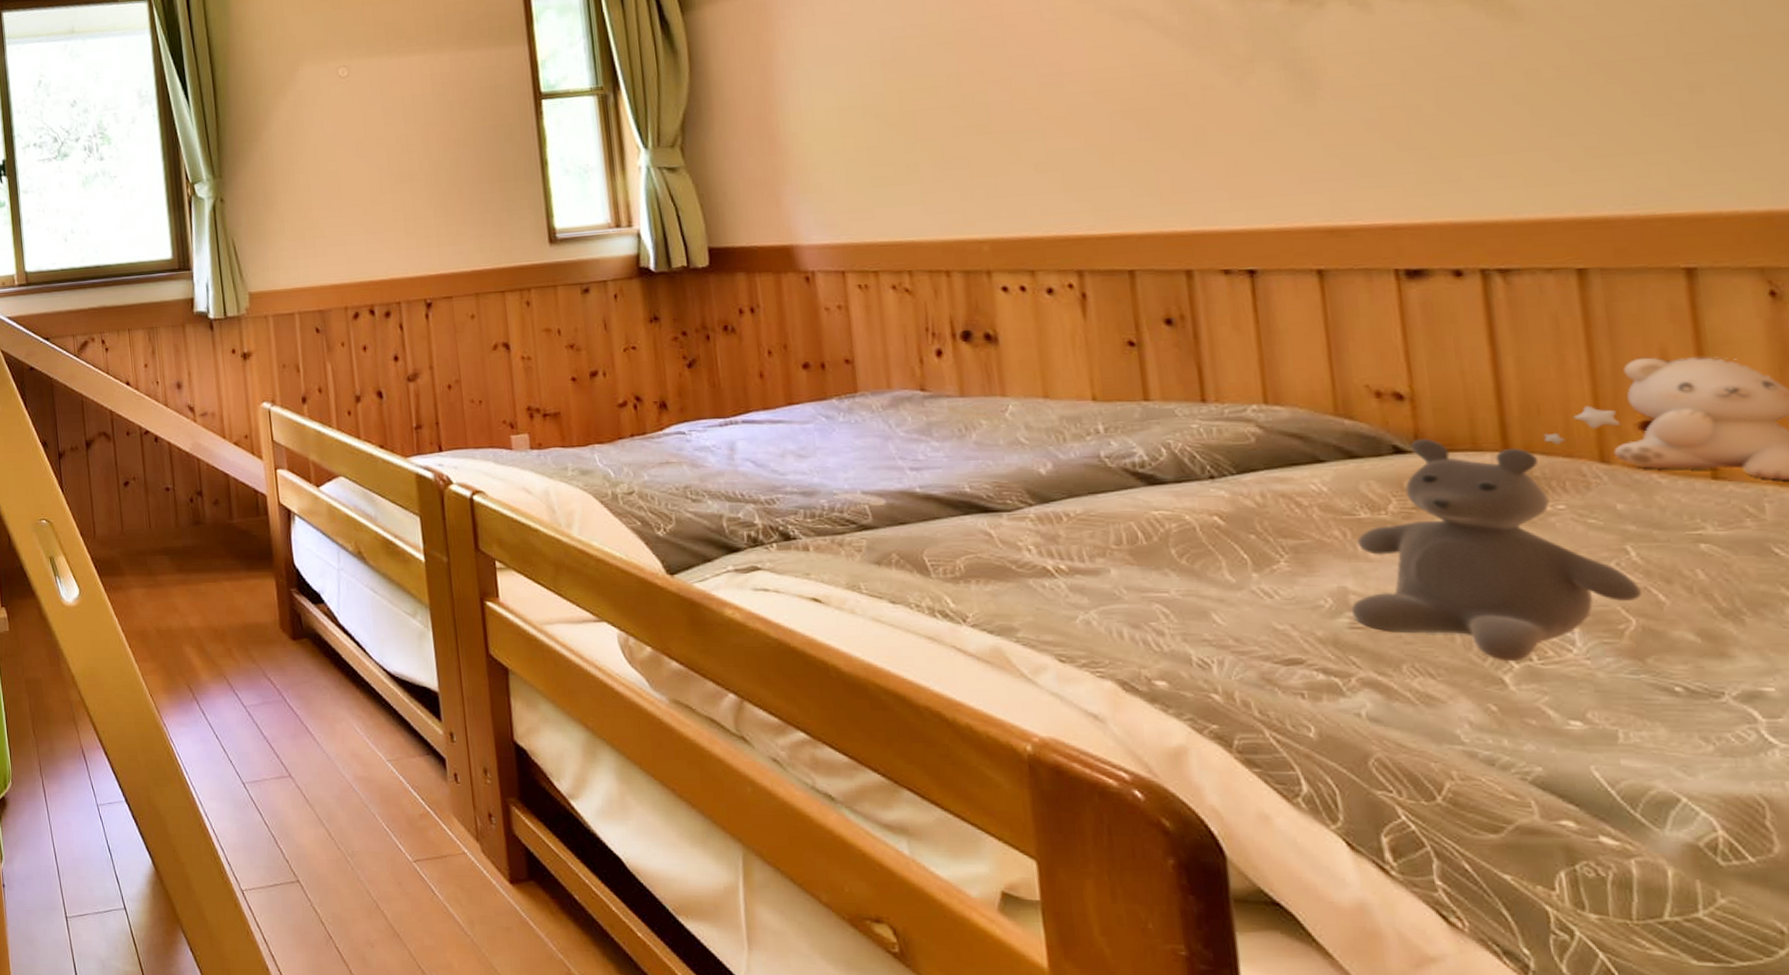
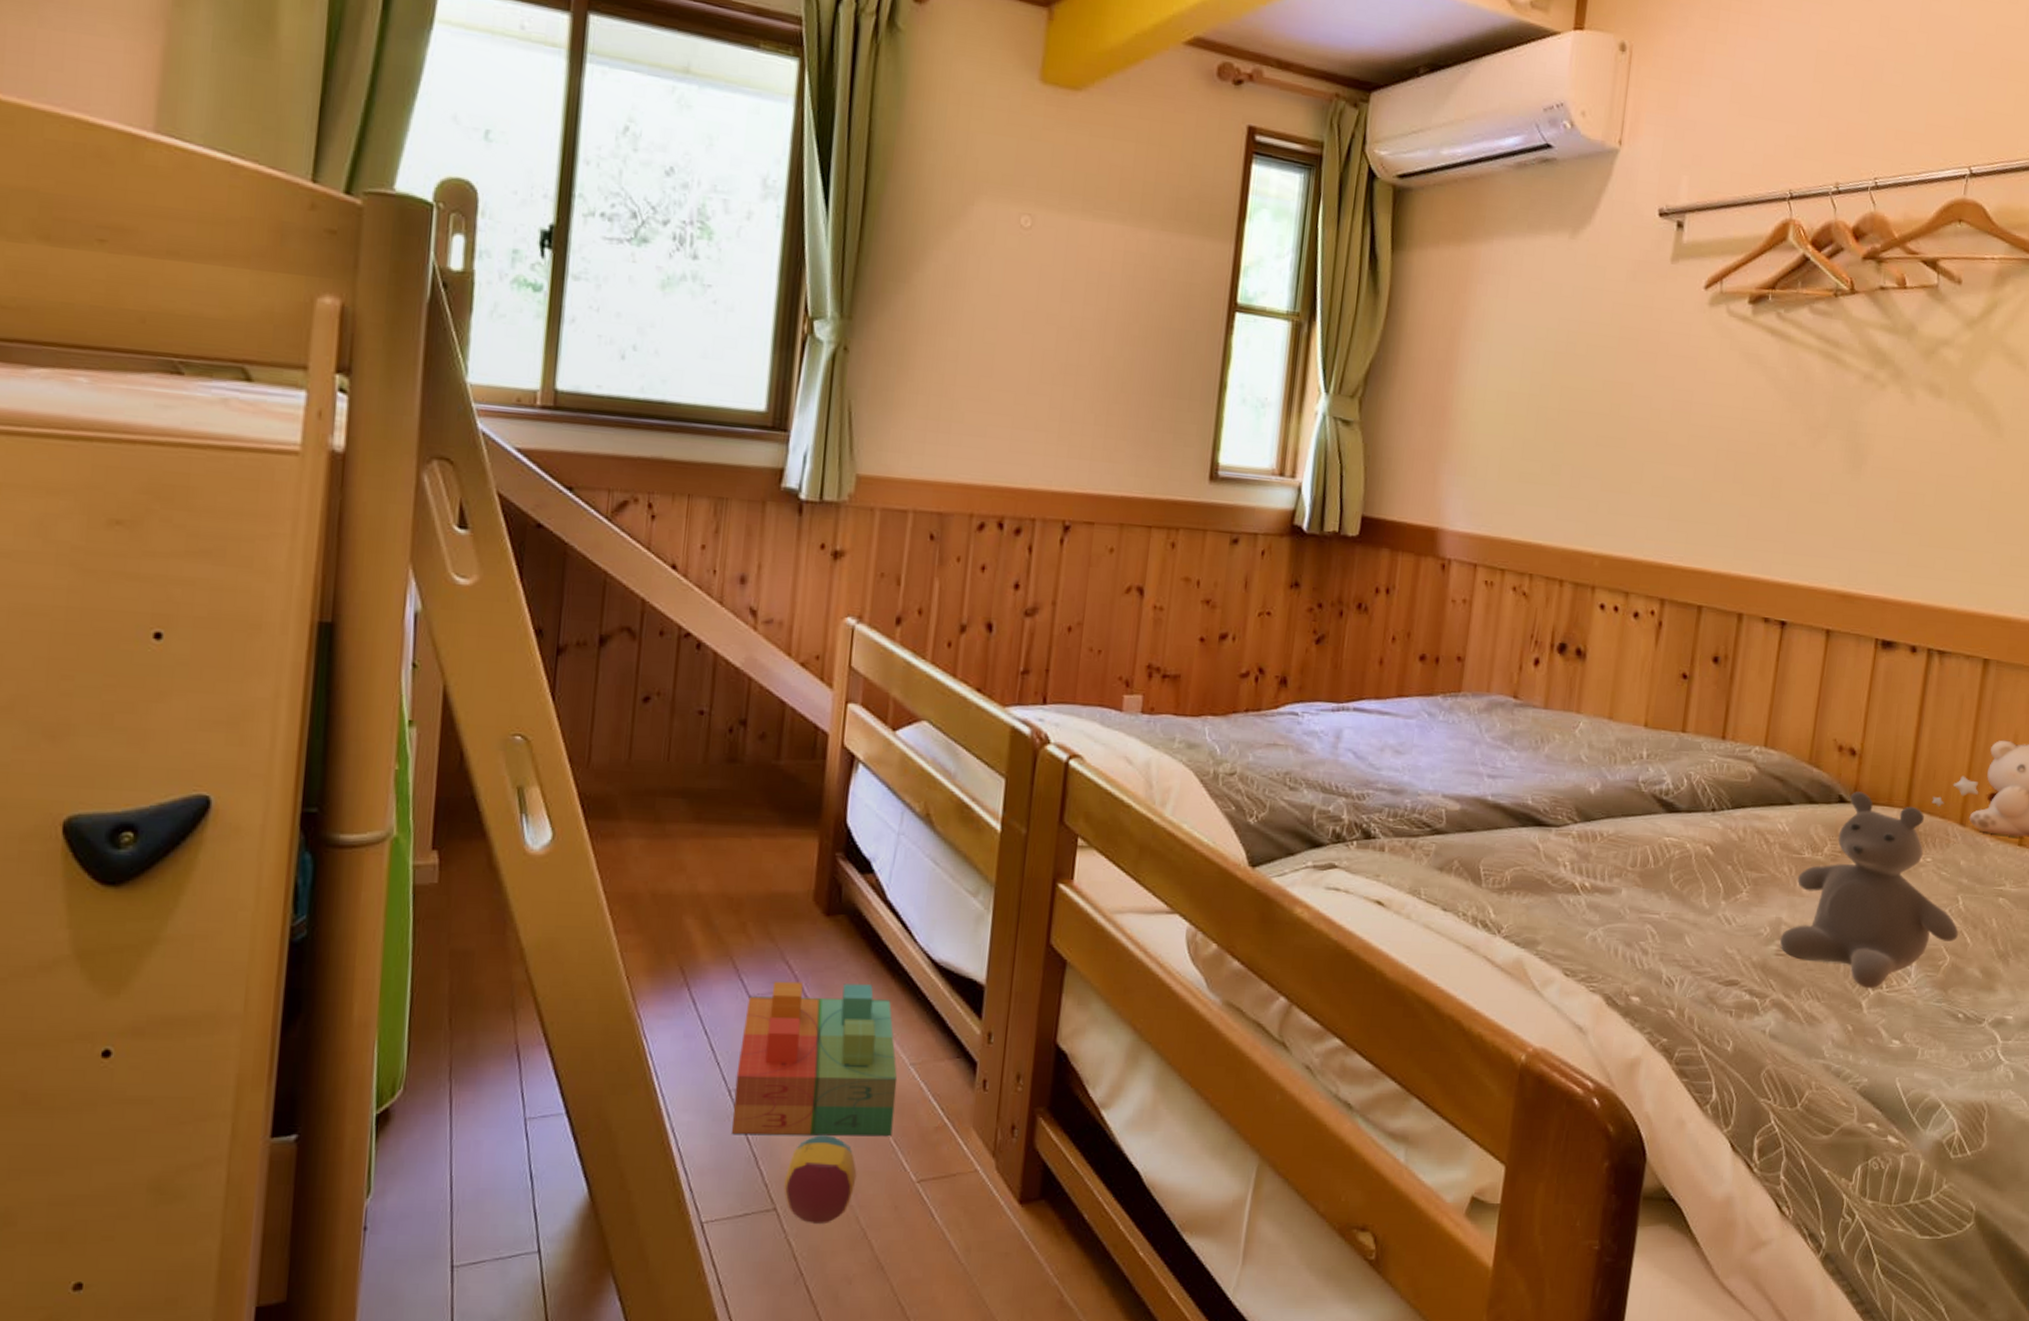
toy blocks: none [244,694,383,822] -> present [731,981,898,1137]
ball: none [300,820,361,895] -> present [783,1135,857,1223]

